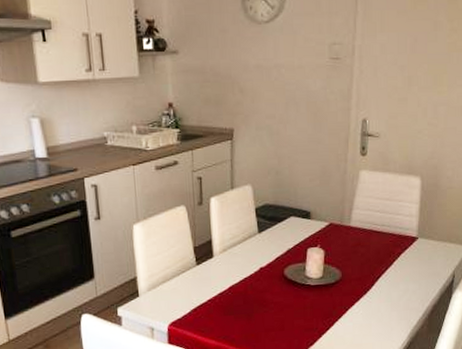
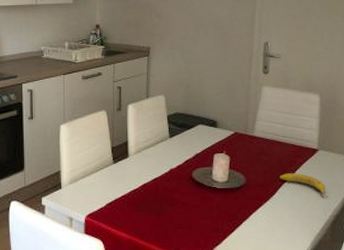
fruit: none [377,264,427,288] -> present [279,173,329,198]

